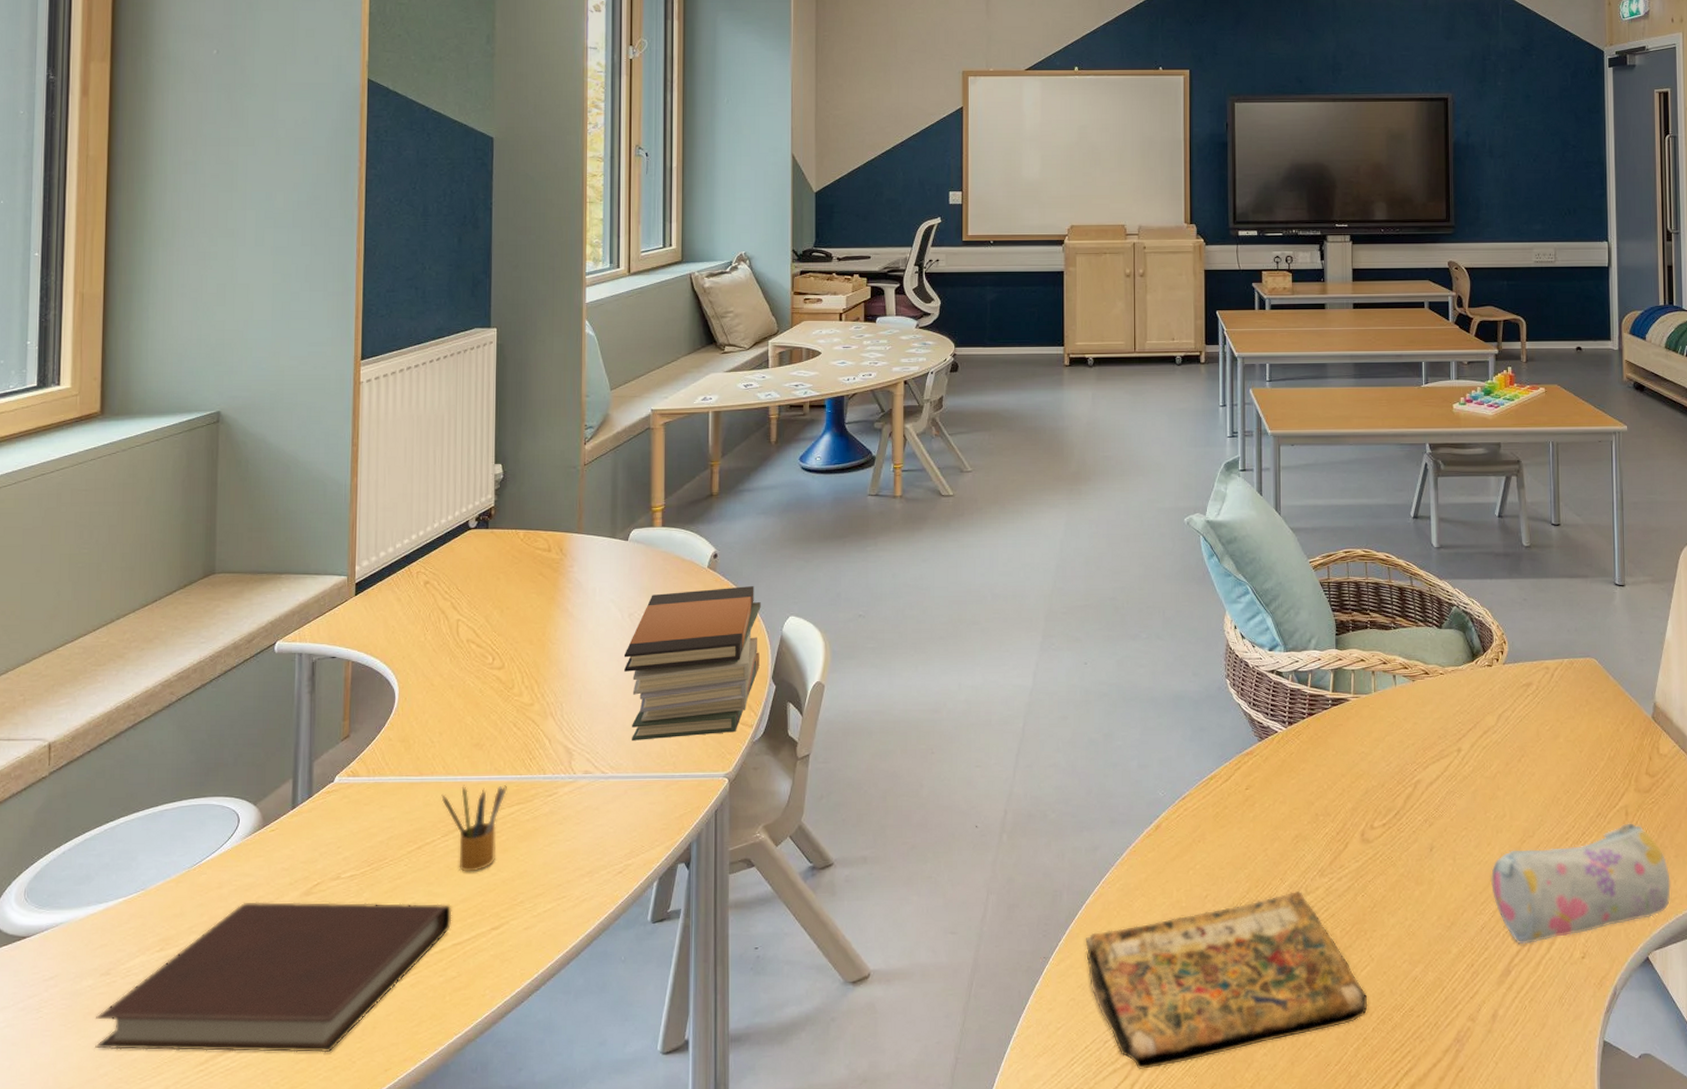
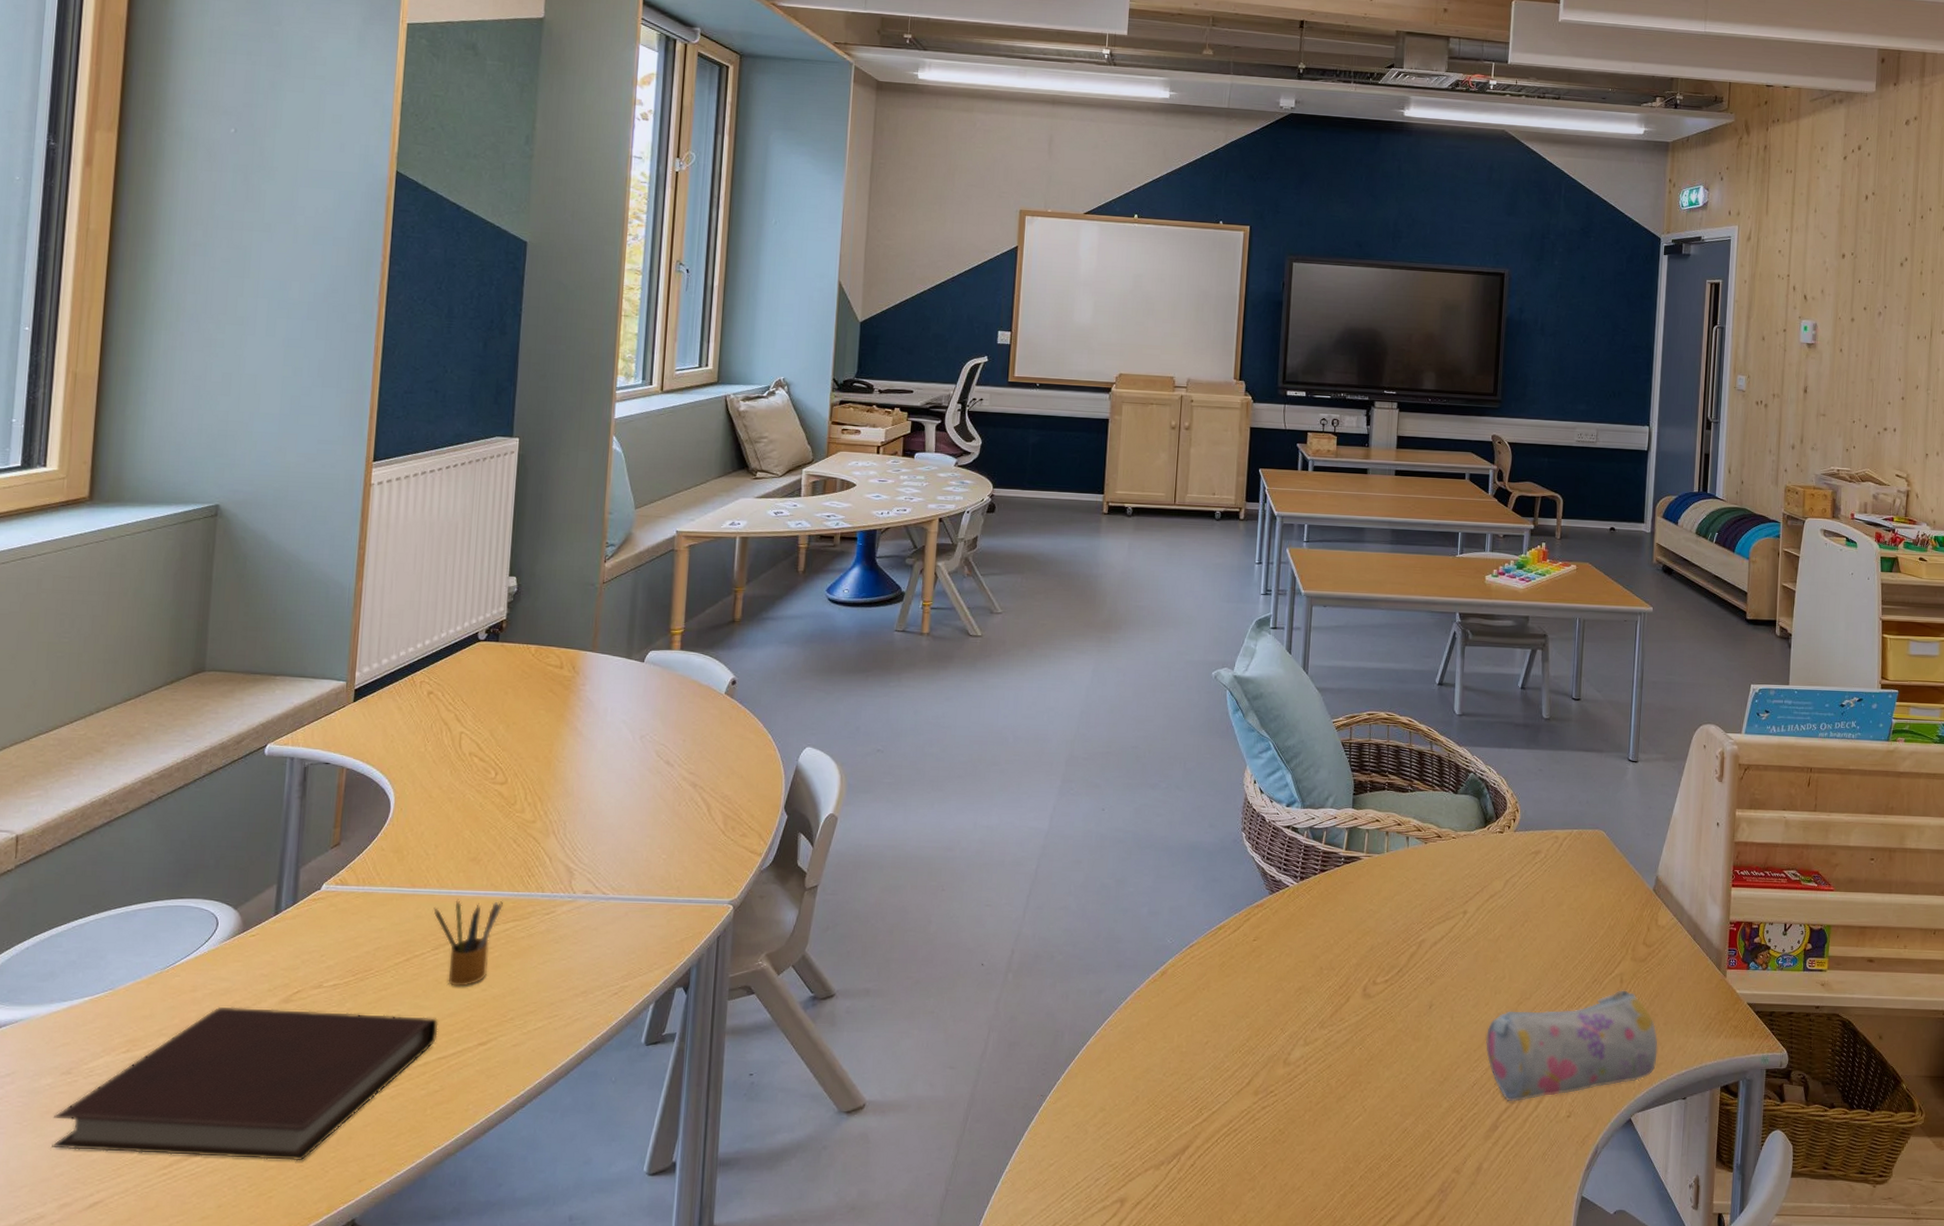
book stack: present [623,586,761,740] -> none [632,714,778,863]
book: present [1085,890,1368,1070] -> none [1083,1041,1358,1208]

